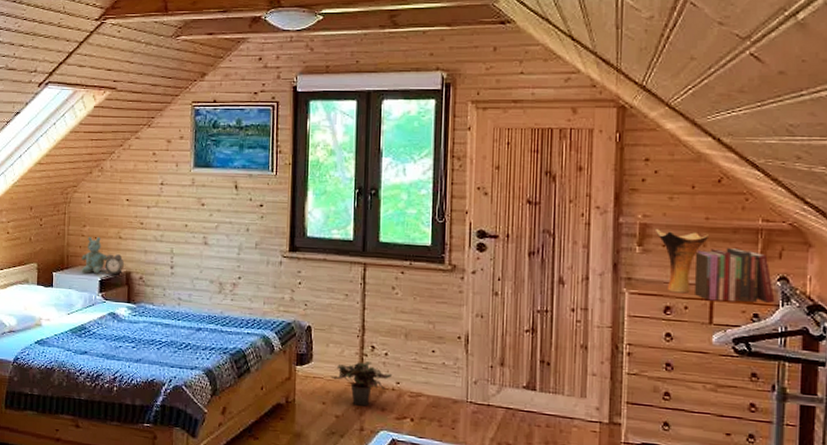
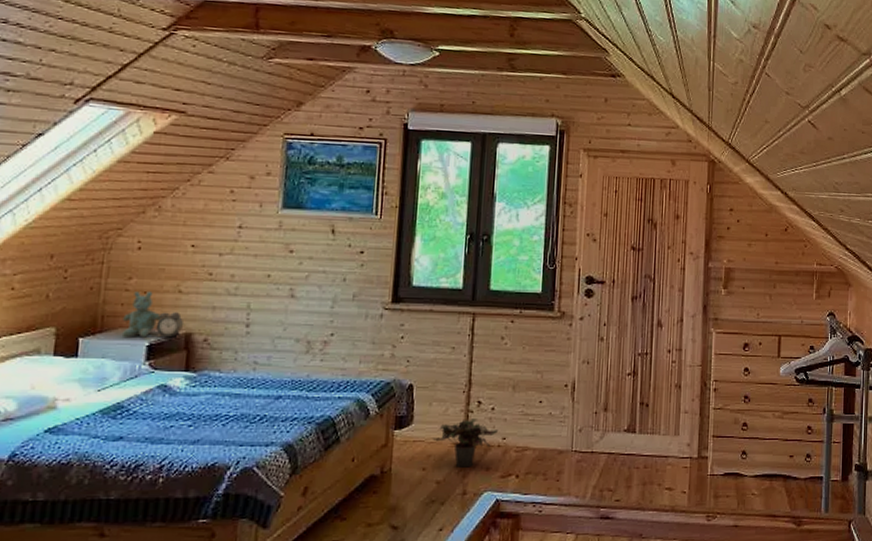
vase: present [656,229,708,294] -> none [738,273,778,331]
books: present [693,248,775,303] -> none [766,289,826,337]

